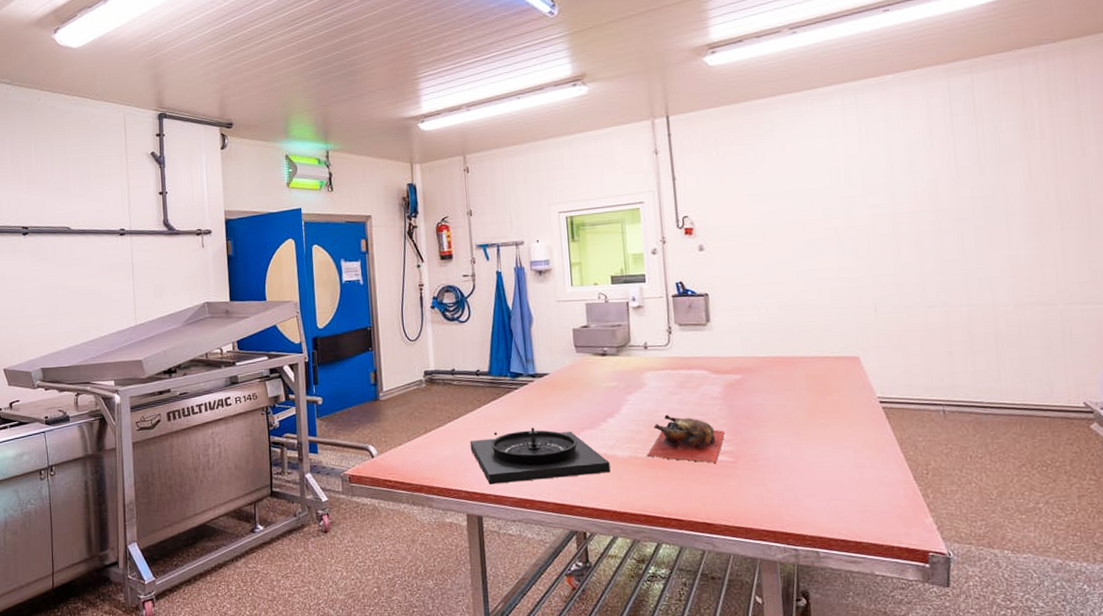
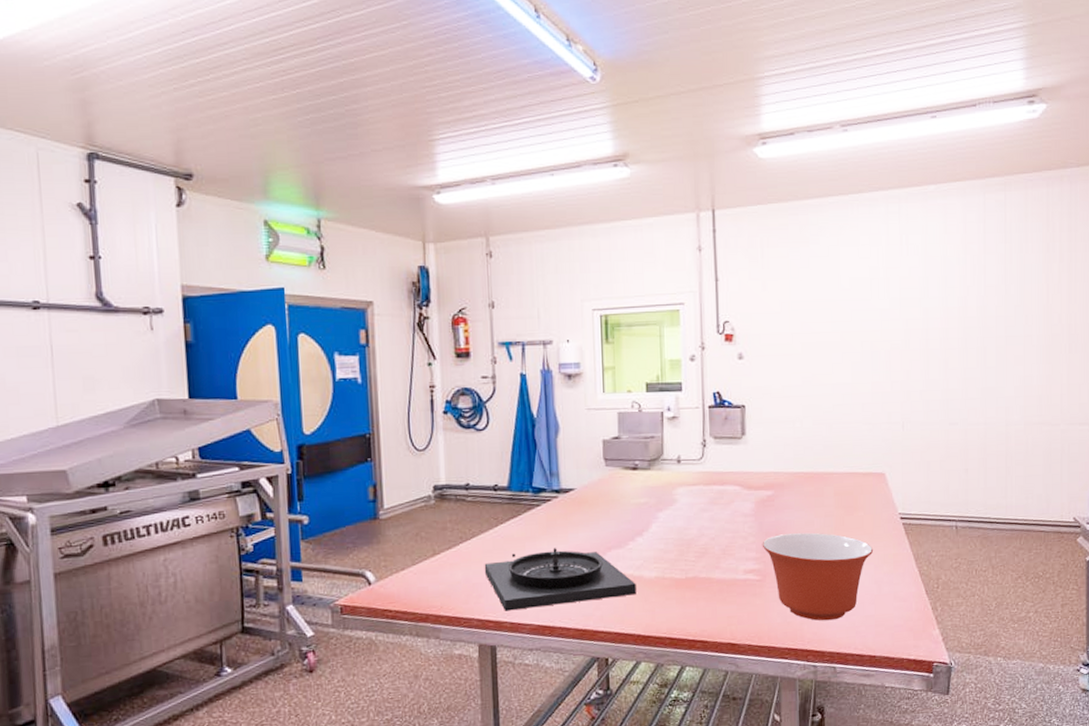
cutting board: present [646,414,726,464] -> none [674,532,754,583]
mixing bowl: none [733,415,852,504] -> present [762,532,874,621]

